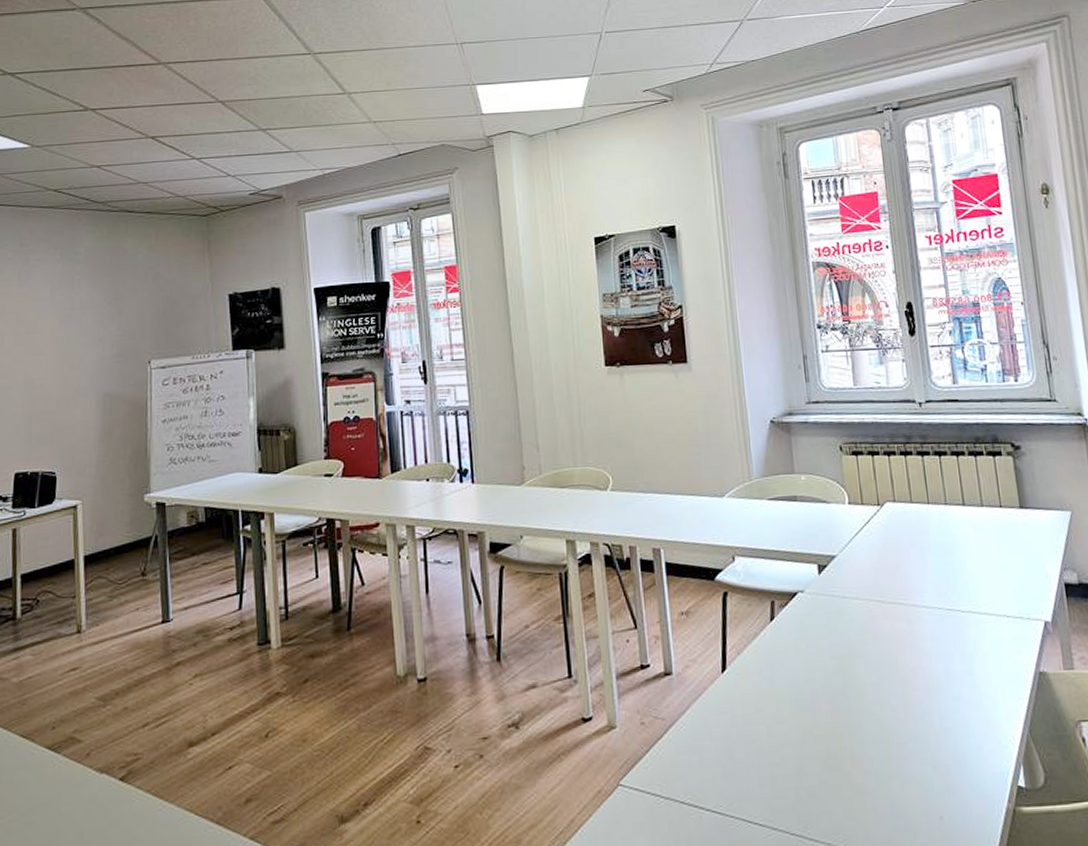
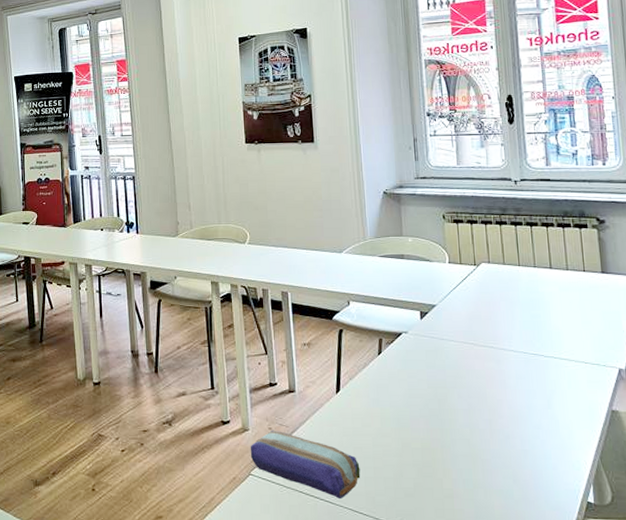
pencil case: none [618,725,754,807] -> present [250,430,361,498]

